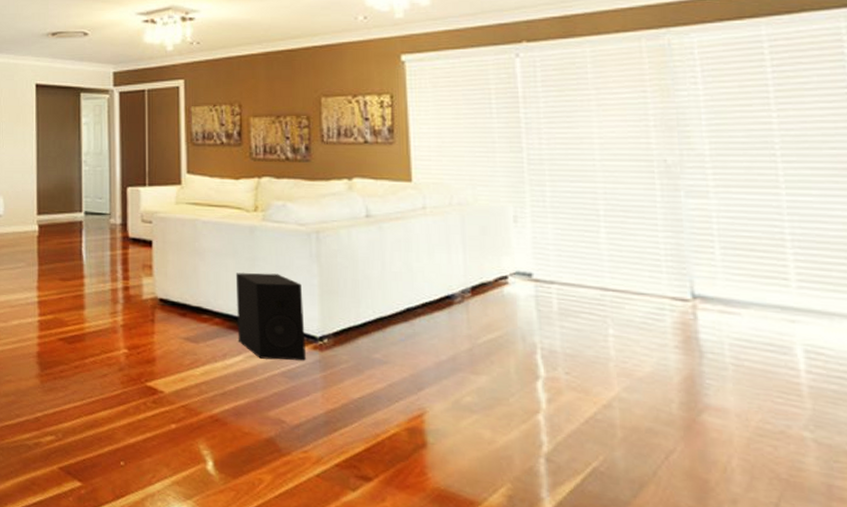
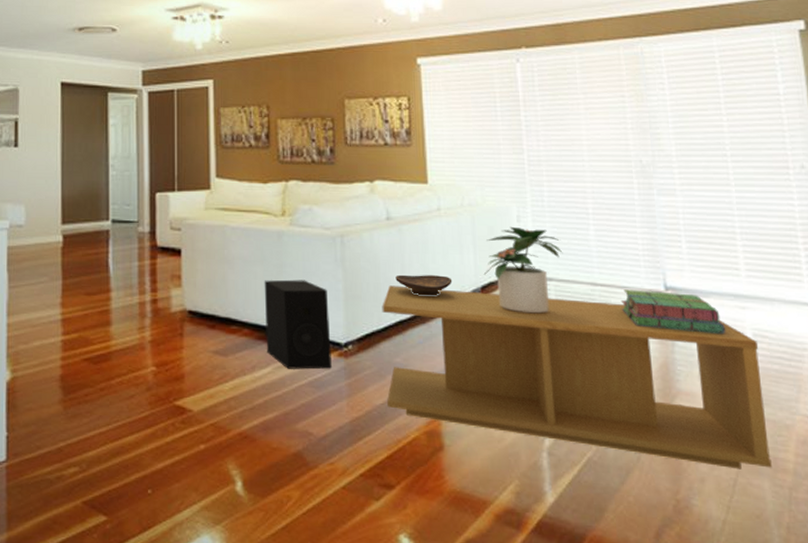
coffee table: none [360,282,825,496] -> present [382,285,772,470]
decorative bowl: none [375,272,439,295] -> present [395,274,453,296]
potted plant: none [474,227,568,317] -> present [483,226,563,314]
stack of books: none [636,296,770,349] -> present [620,289,726,335]

